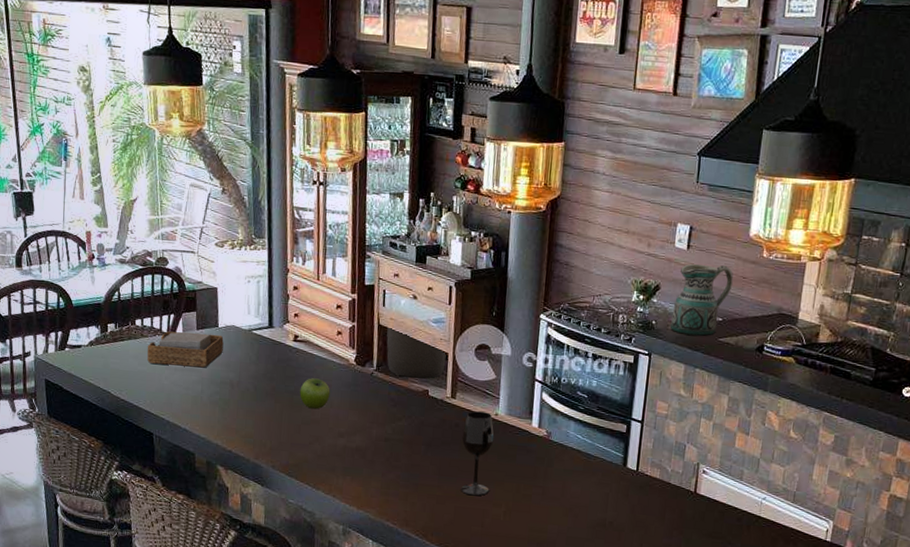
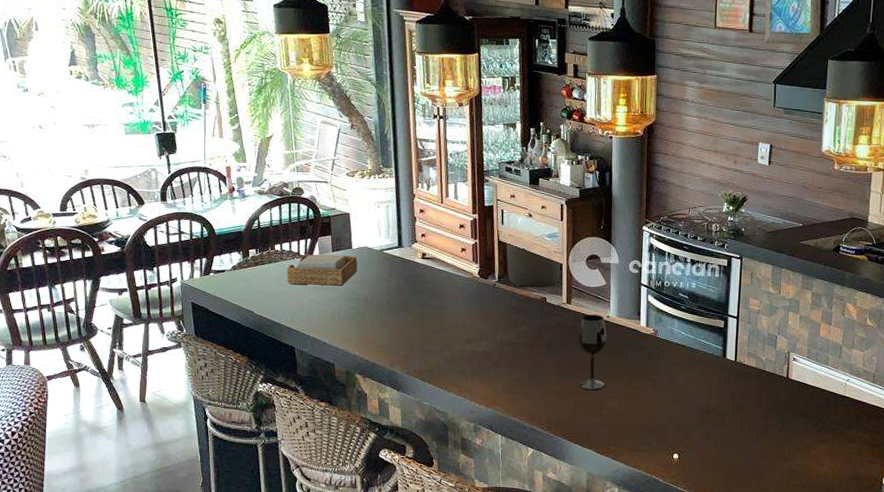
fruit: present [299,378,330,409] -> none [429,291,457,319]
ceramic pitcher: present [670,264,733,337] -> none [758,178,810,241]

